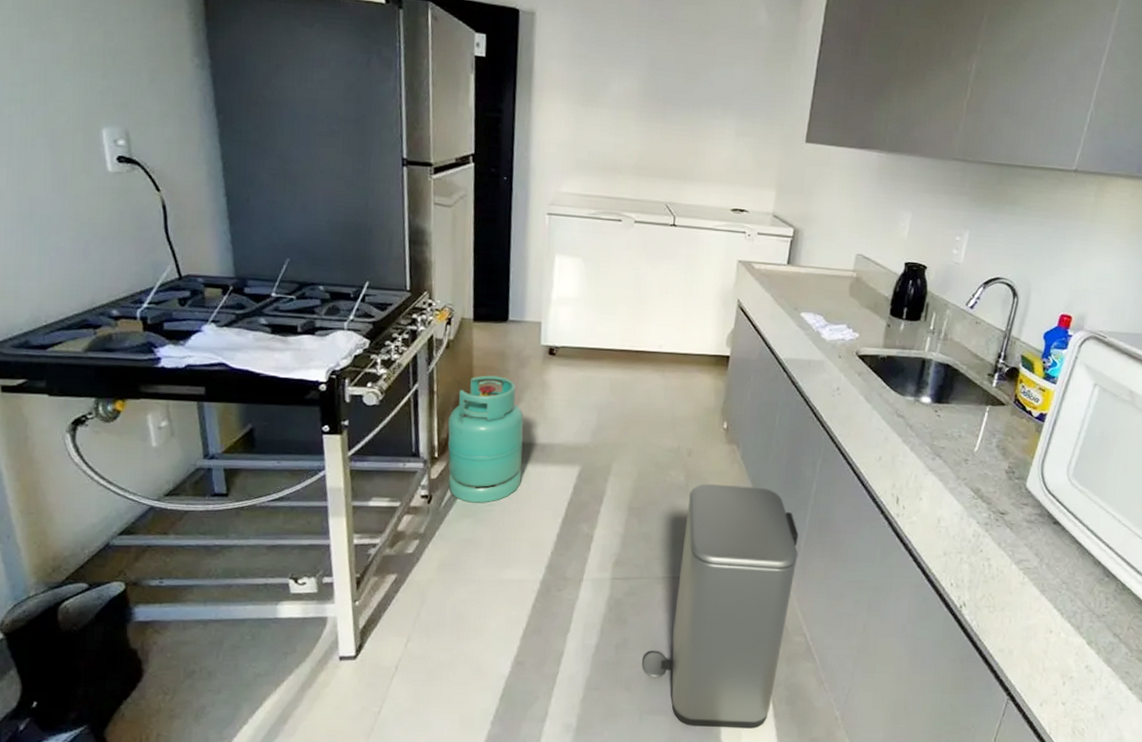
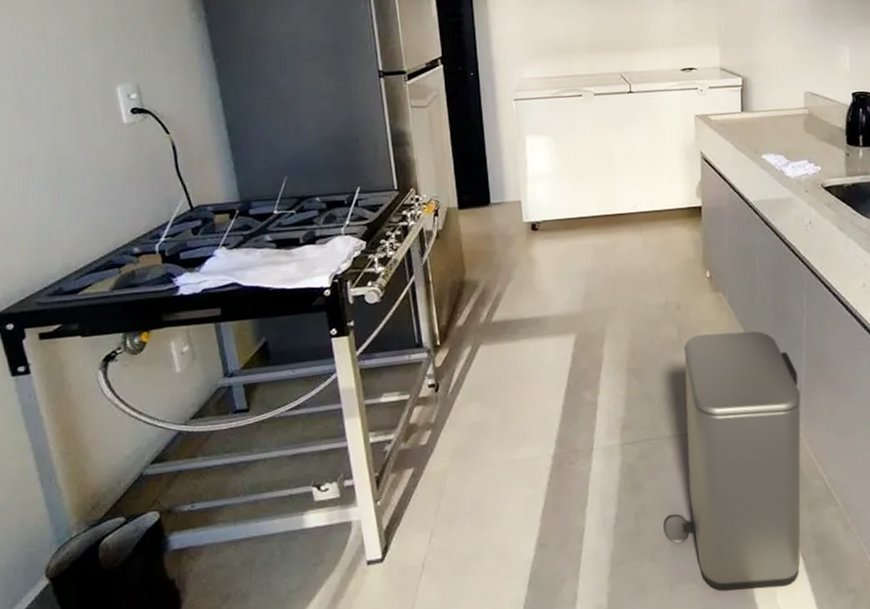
gas cylinder: present [447,375,524,503] -> none [445,257,522,386]

